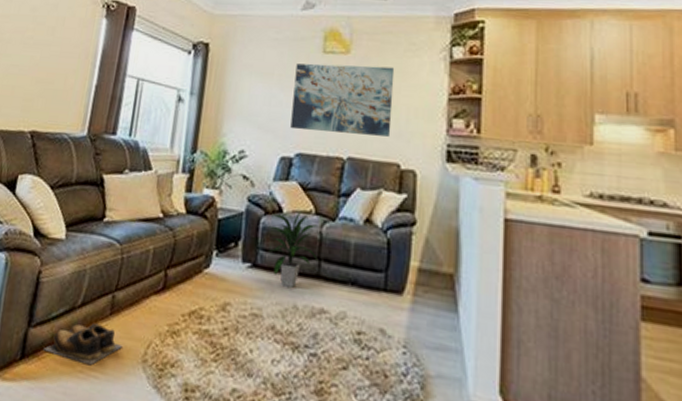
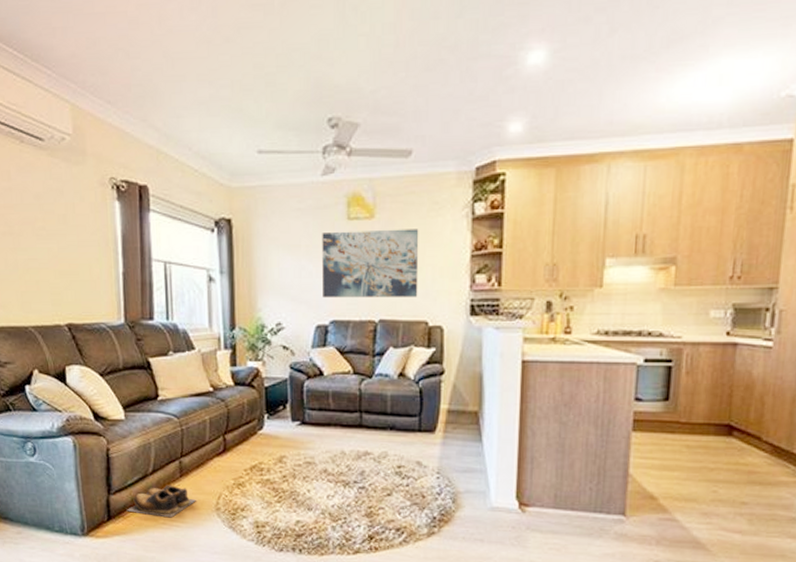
indoor plant: present [268,210,319,288] -> none [311,372,359,437]

